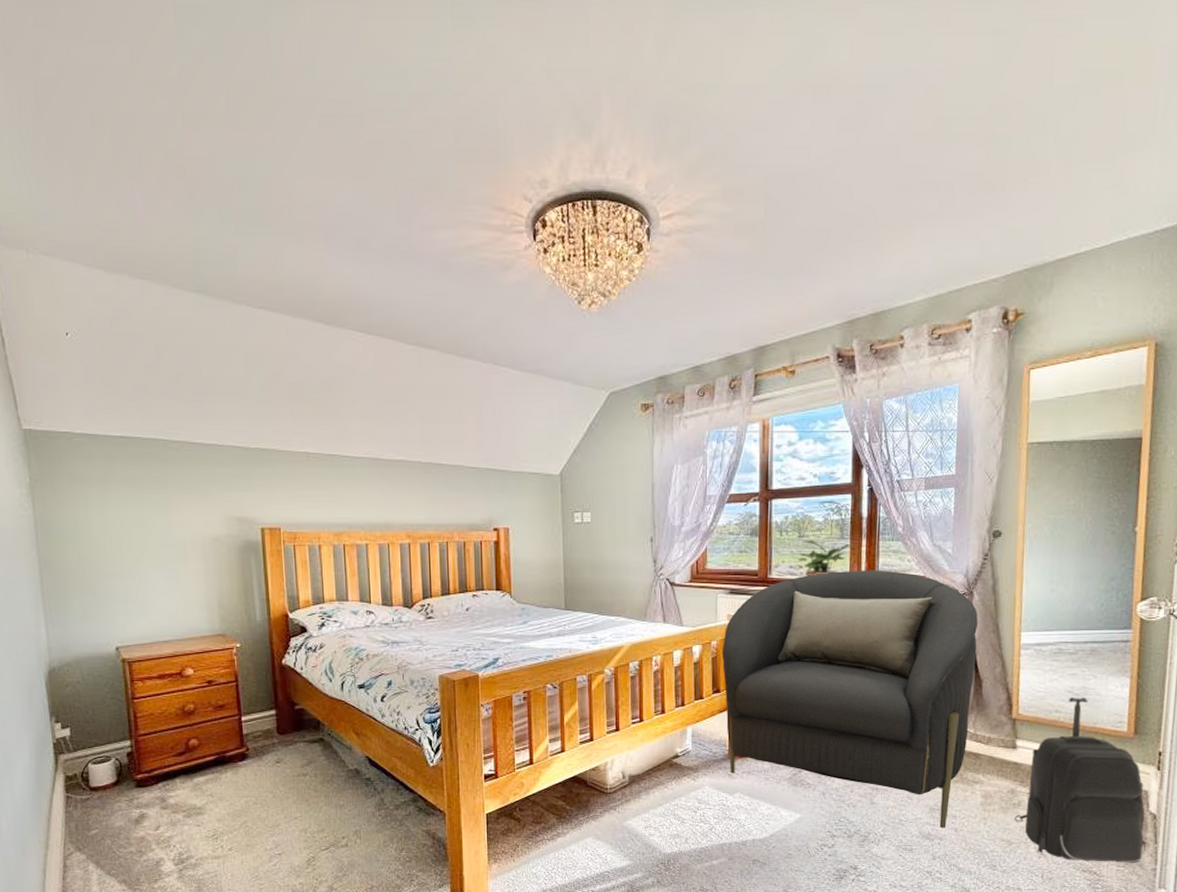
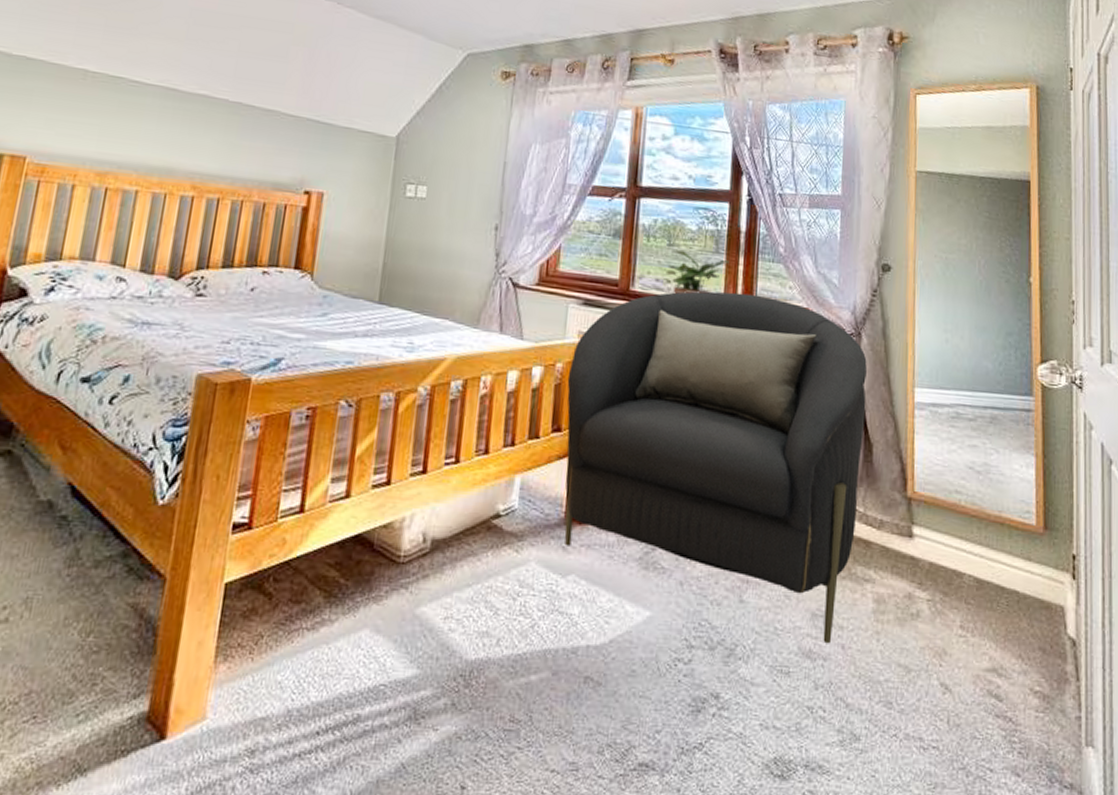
rolling backpack: present [1014,696,1147,864] -> none [912,474,1067,709]

